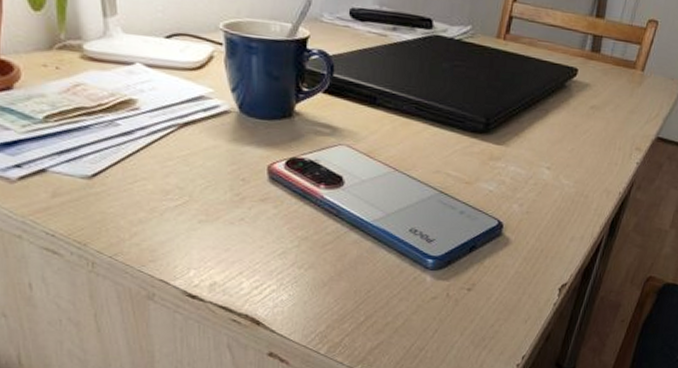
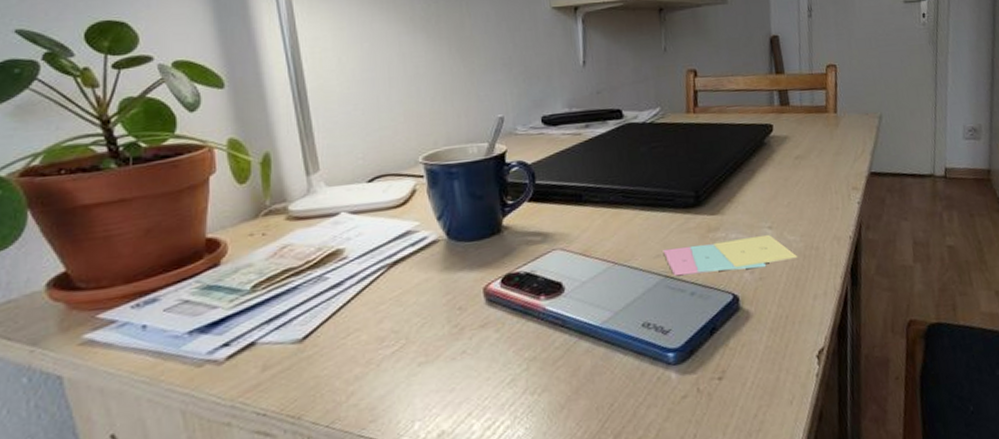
sticky notes: none [443,166,567,204] -> present [662,234,798,277]

